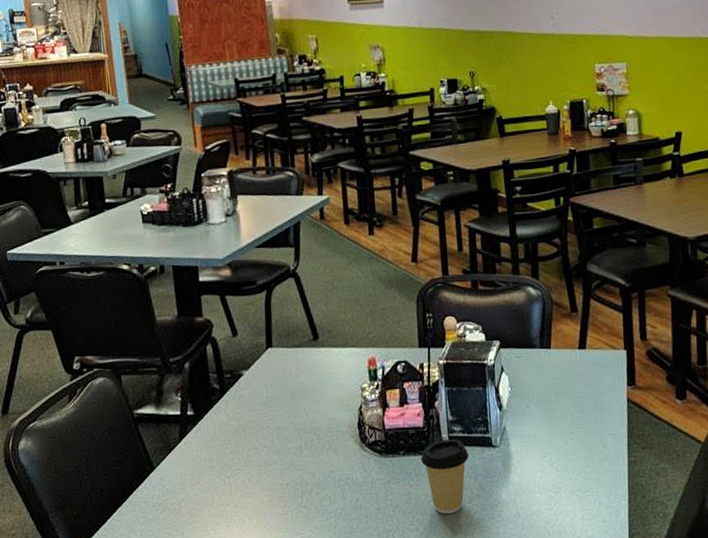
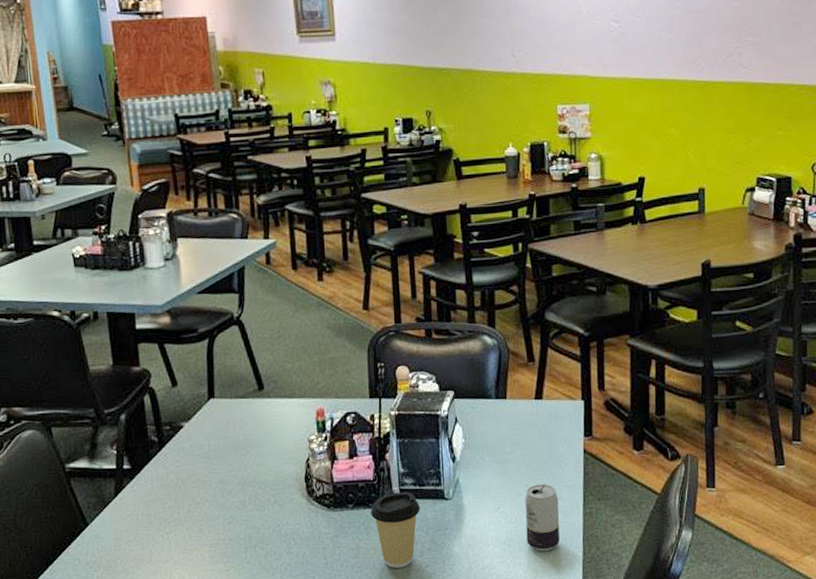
beverage can: none [570,432,605,499] -> present [525,484,560,551]

